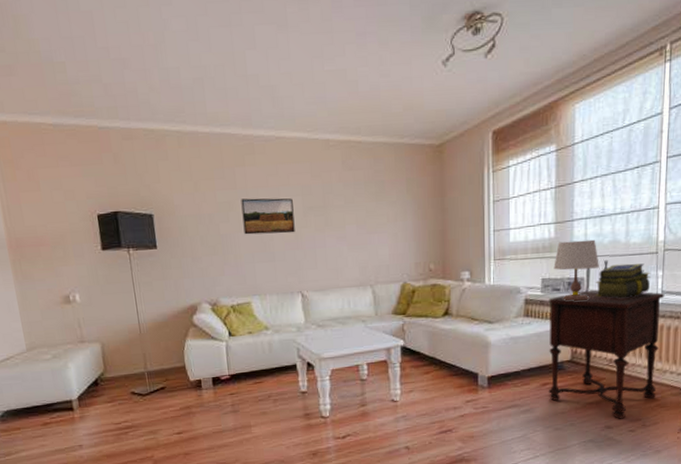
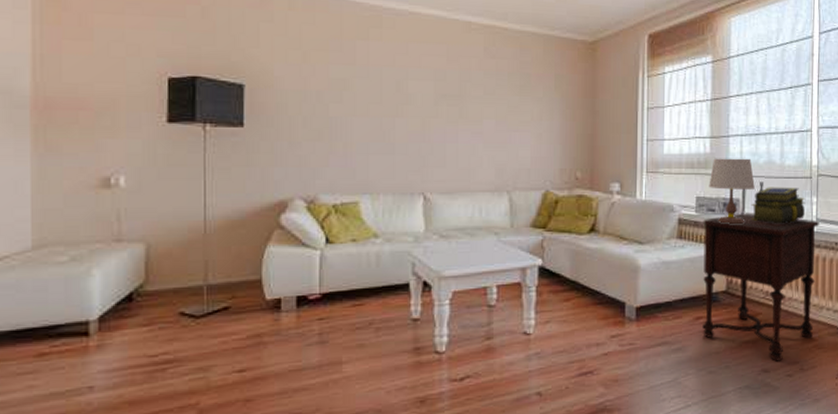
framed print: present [241,198,295,235] -> none [359,77,423,123]

